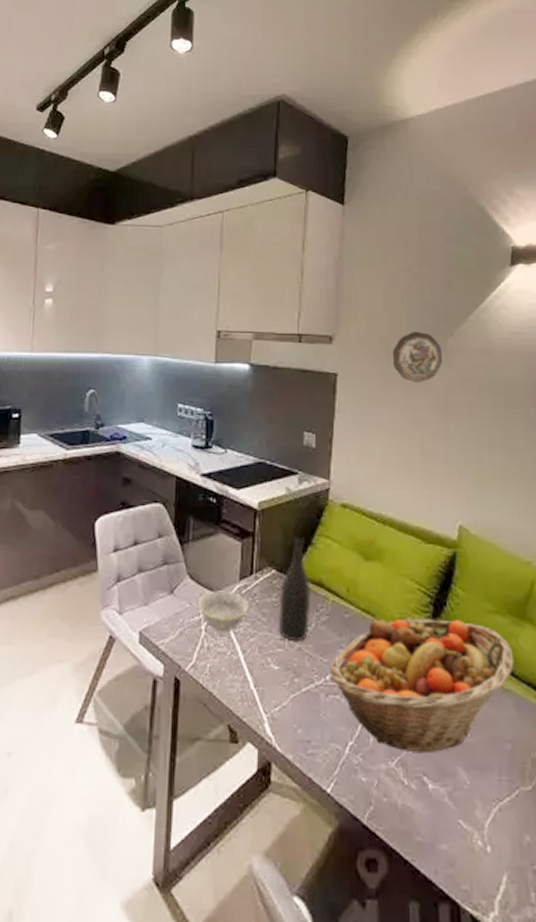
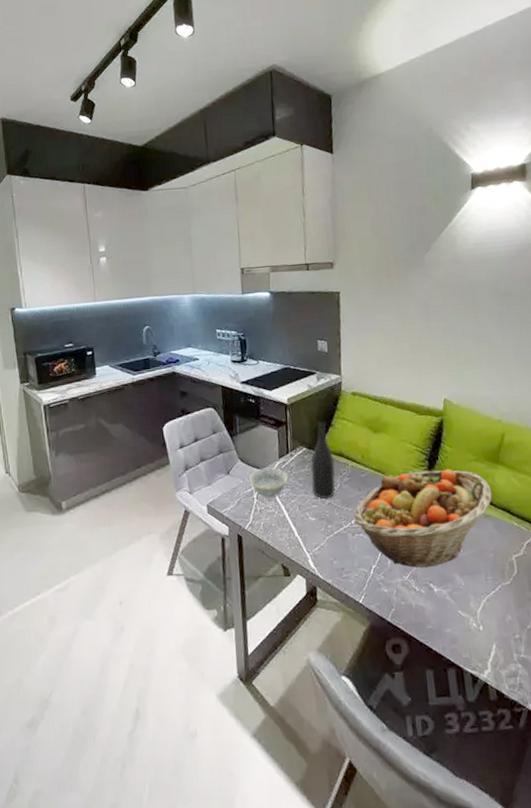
decorative plate: present [392,332,443,384] -> none [381,251,423,293]

